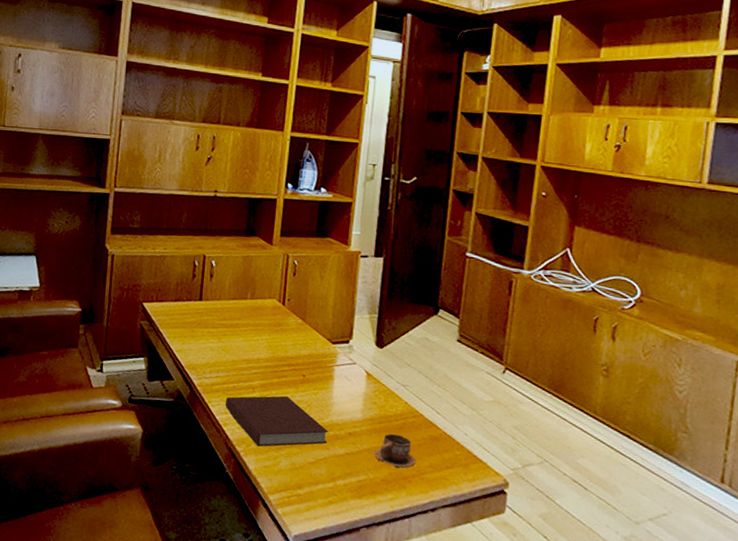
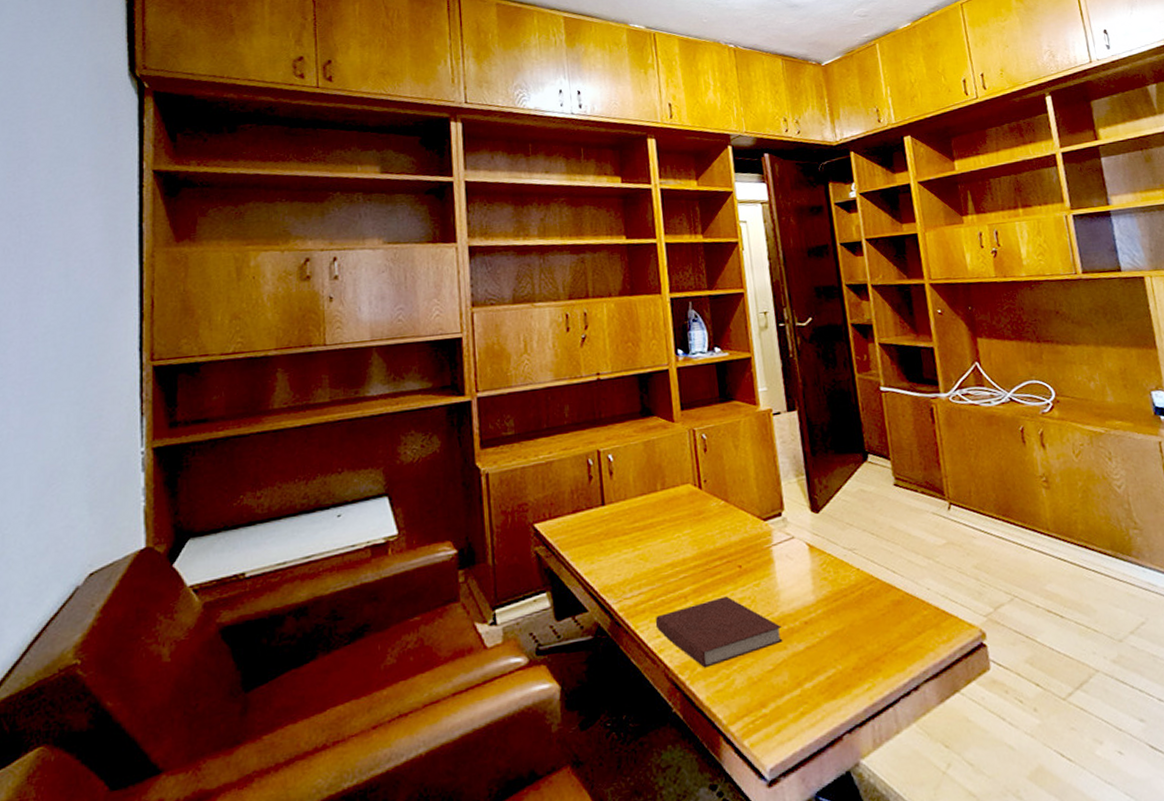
cup: present [374,433,417,469] -> none [838,609,885,650]

